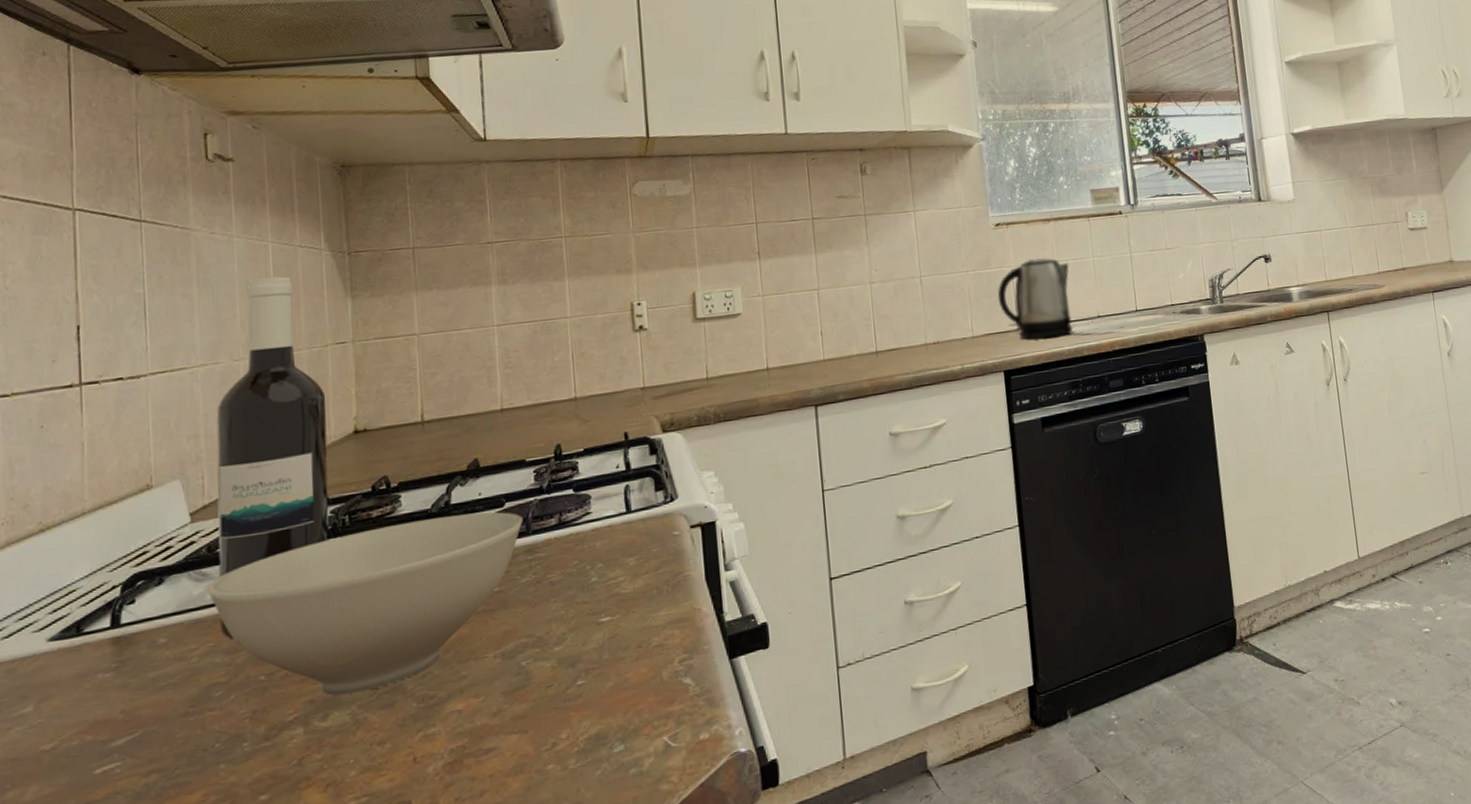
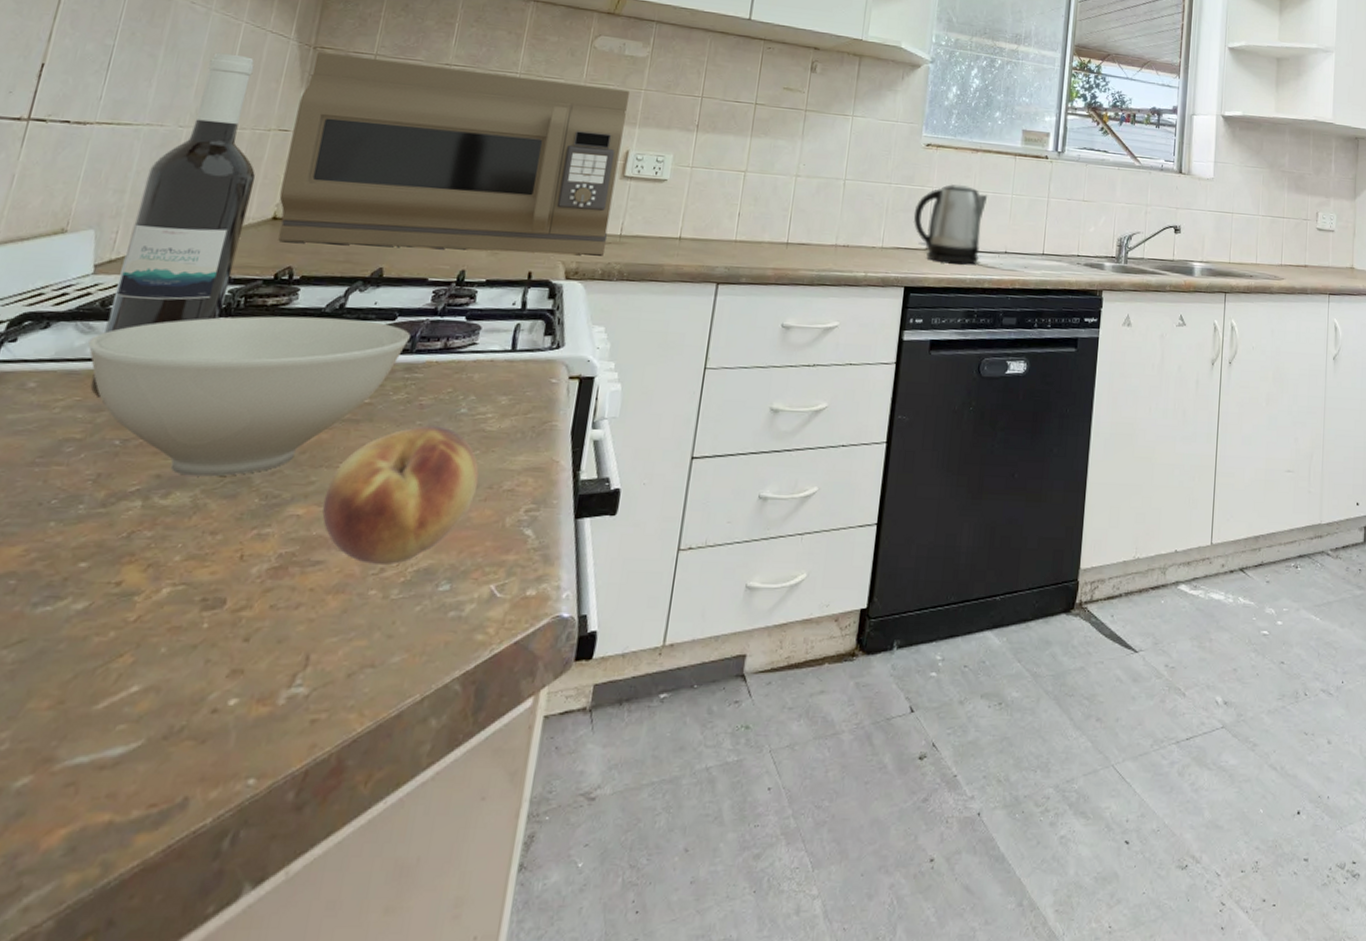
microwave: none [348,231,695,454] -> present [278,51,630,256]
fruit: none [479,598,627,742] -> present [322,425,479,566]

